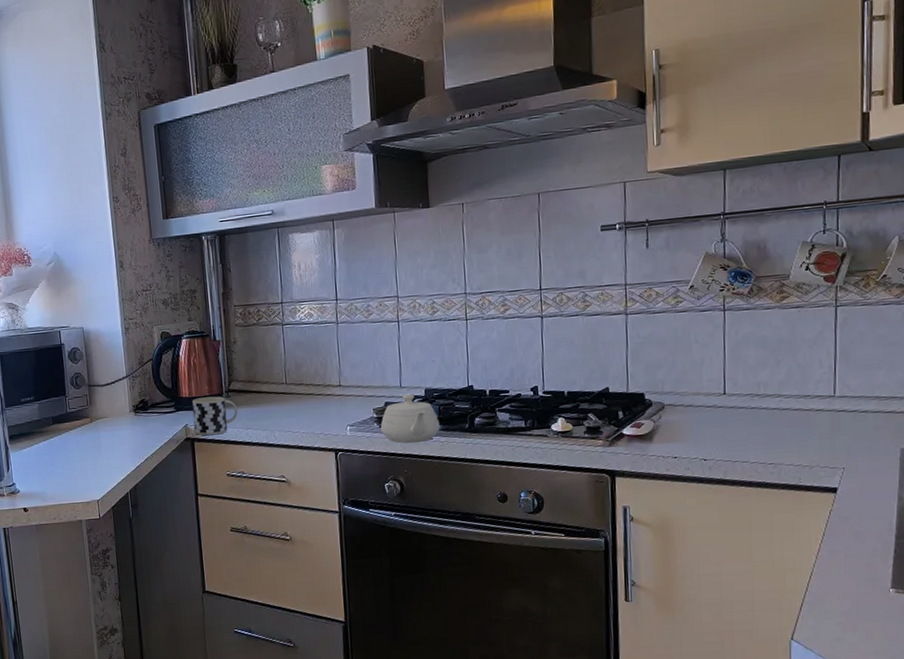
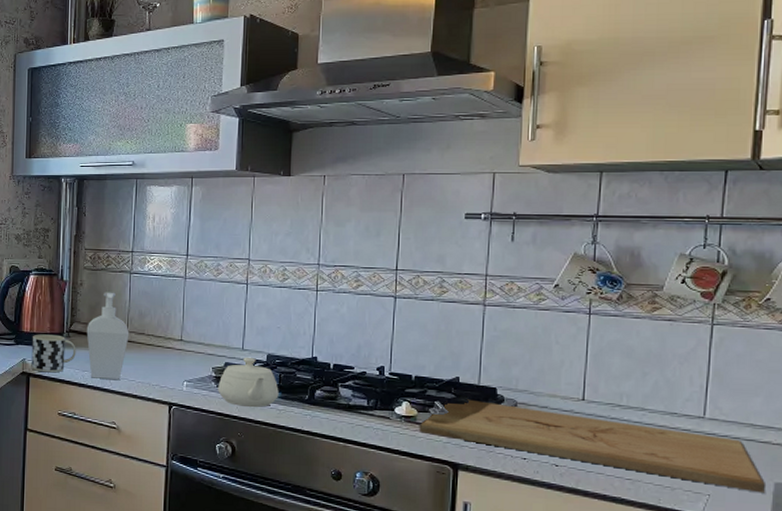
soap bottle: none [245,346,289,435] -> present [86,292,129,379]
cutting board: none [575,407,894,461] -> present [419,399,767,494]

